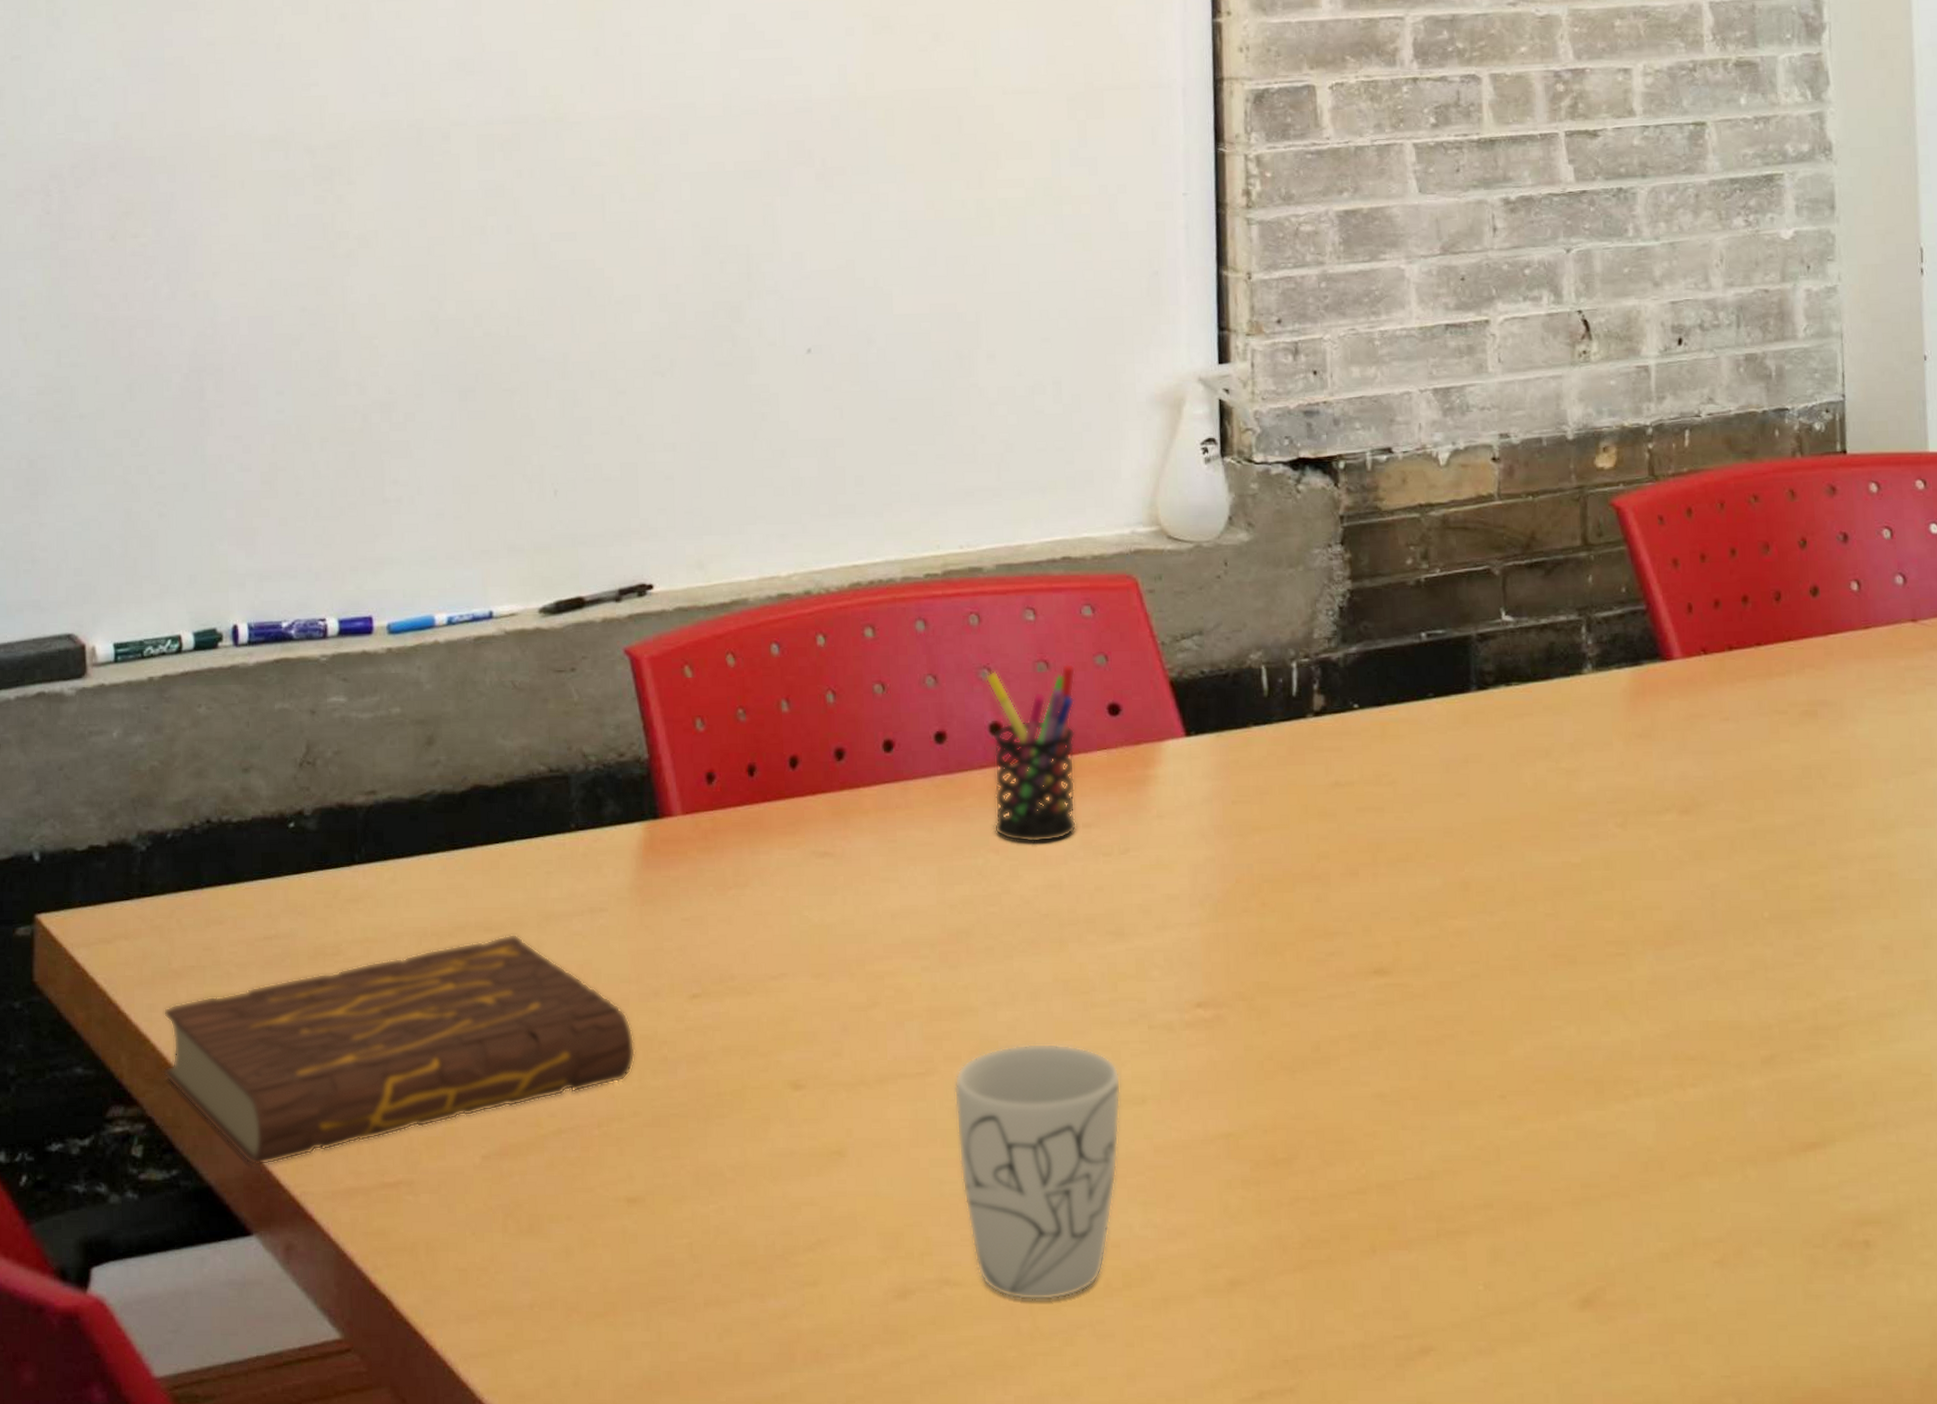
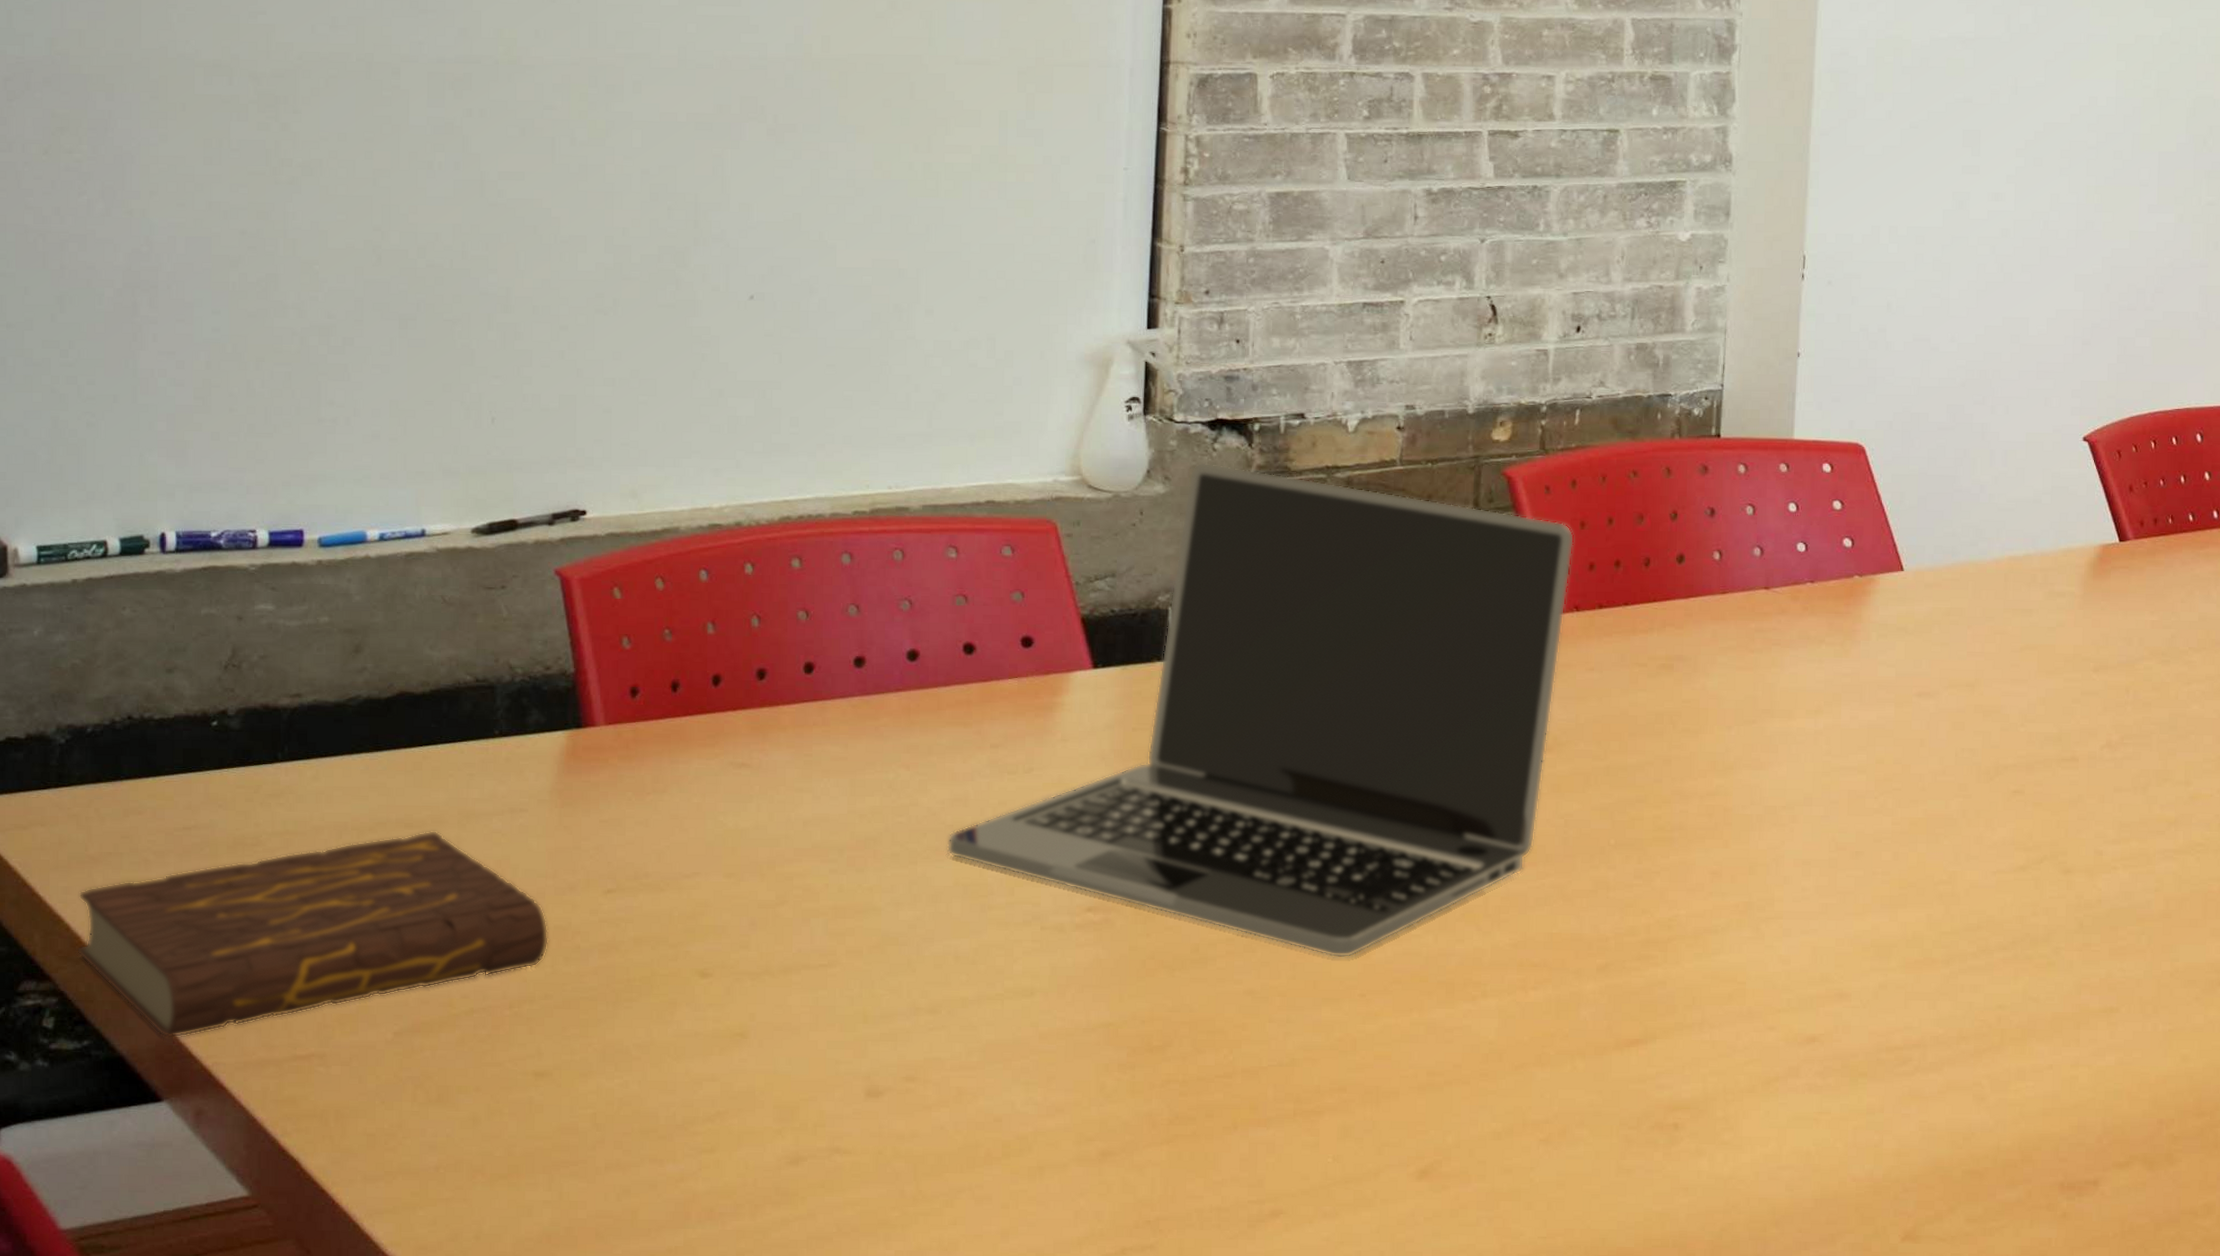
mug: present [954,1043,1121,1301] -> none [854,940,1012,1168]
pen holder: present [985,663,1077,843] -> none [905,598,993,761]
laptop: none [1043,506,1696,1054] -> present [947,462,1575,958]

